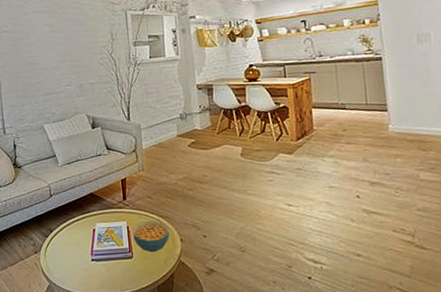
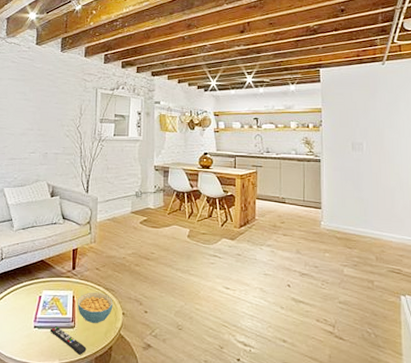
remote control: none [108,257,148,284] -> present [49,326,87,355]

